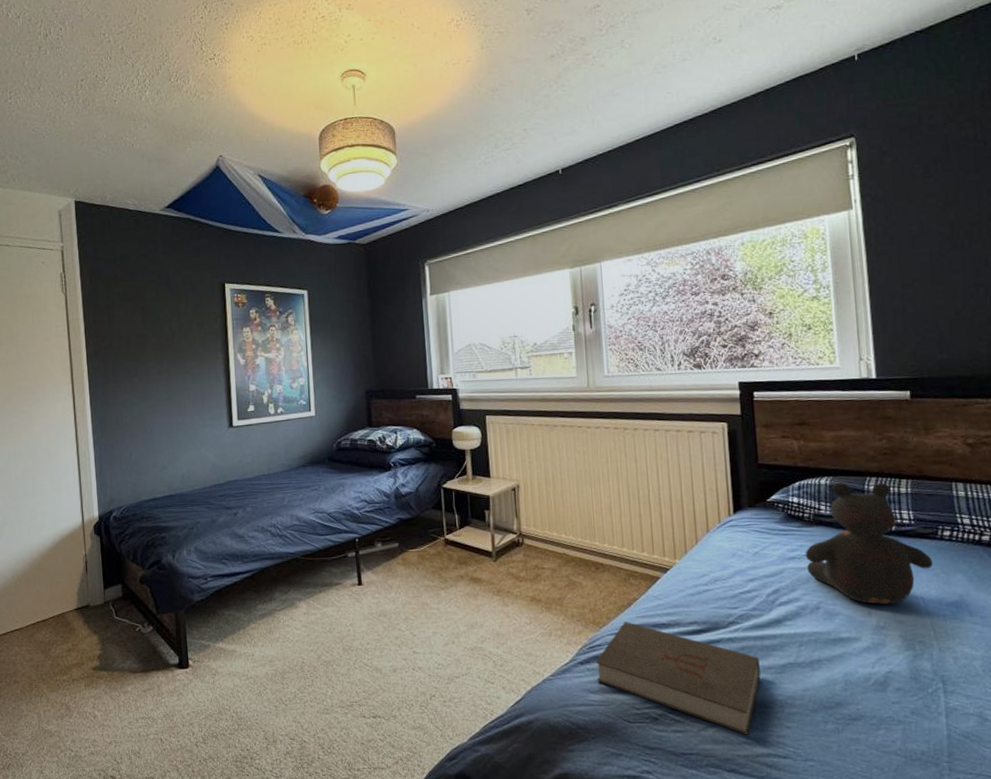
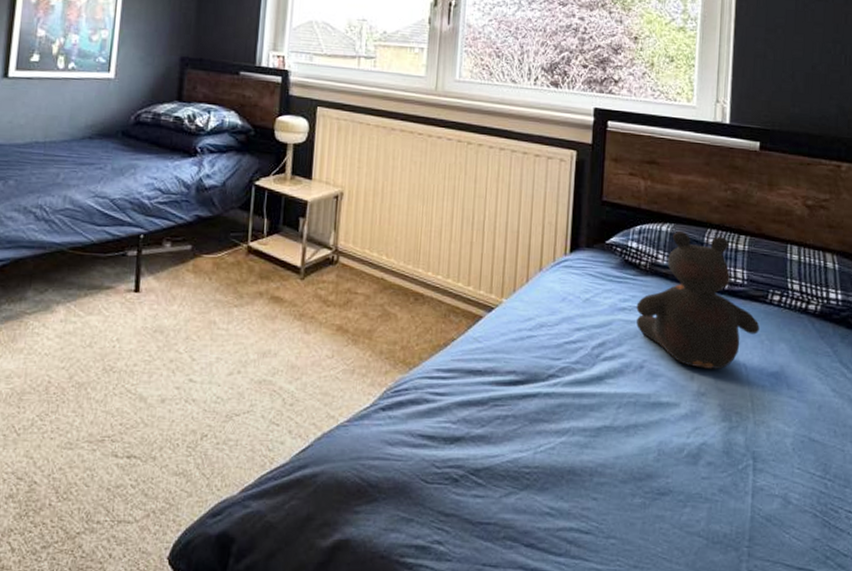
book: present [595,622,761,735] -> none [397,364,575,505]

